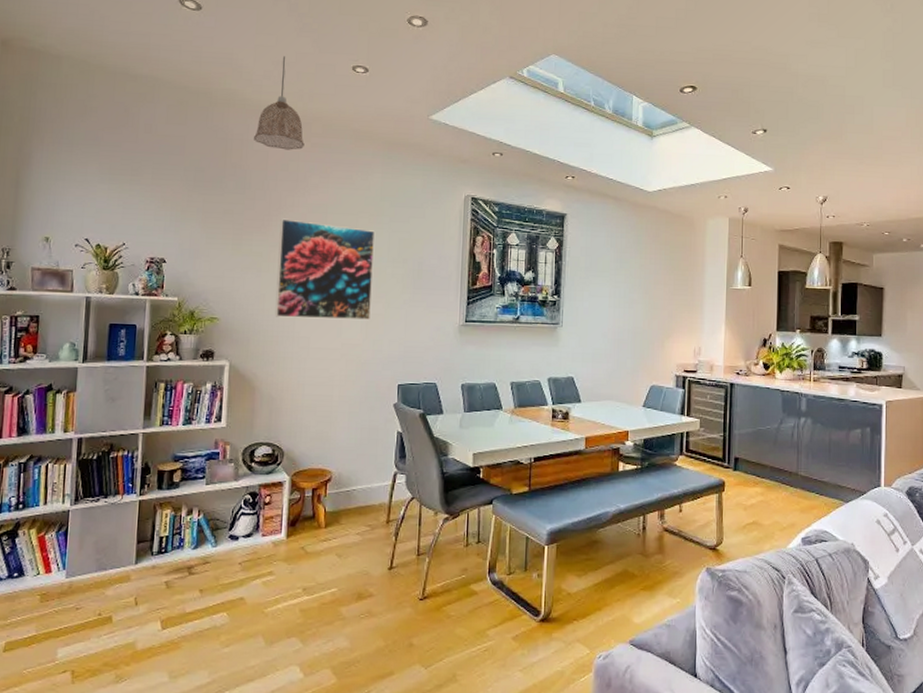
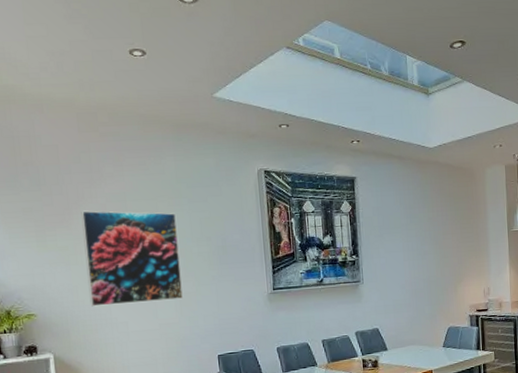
pendant lamp: present [254,56,304,150] -> none [41,46,93,142]

